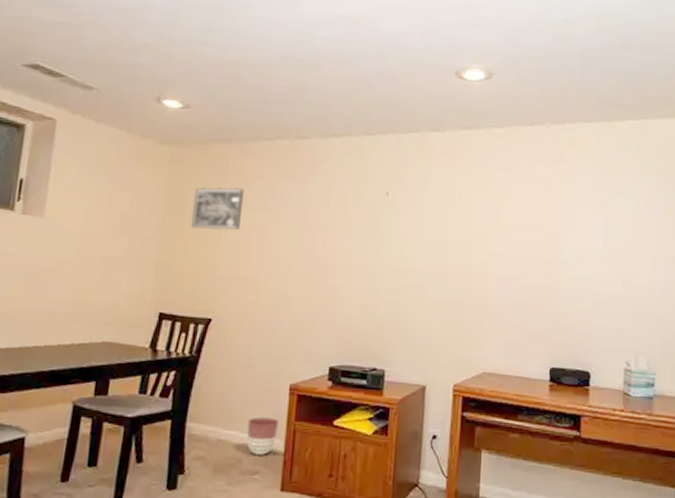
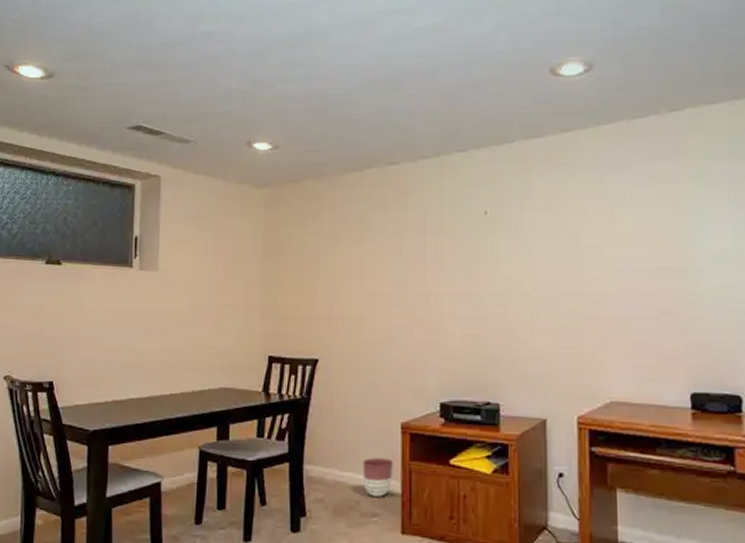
wall art: present [191,187,244,230] -> none [290,224,338,270]

